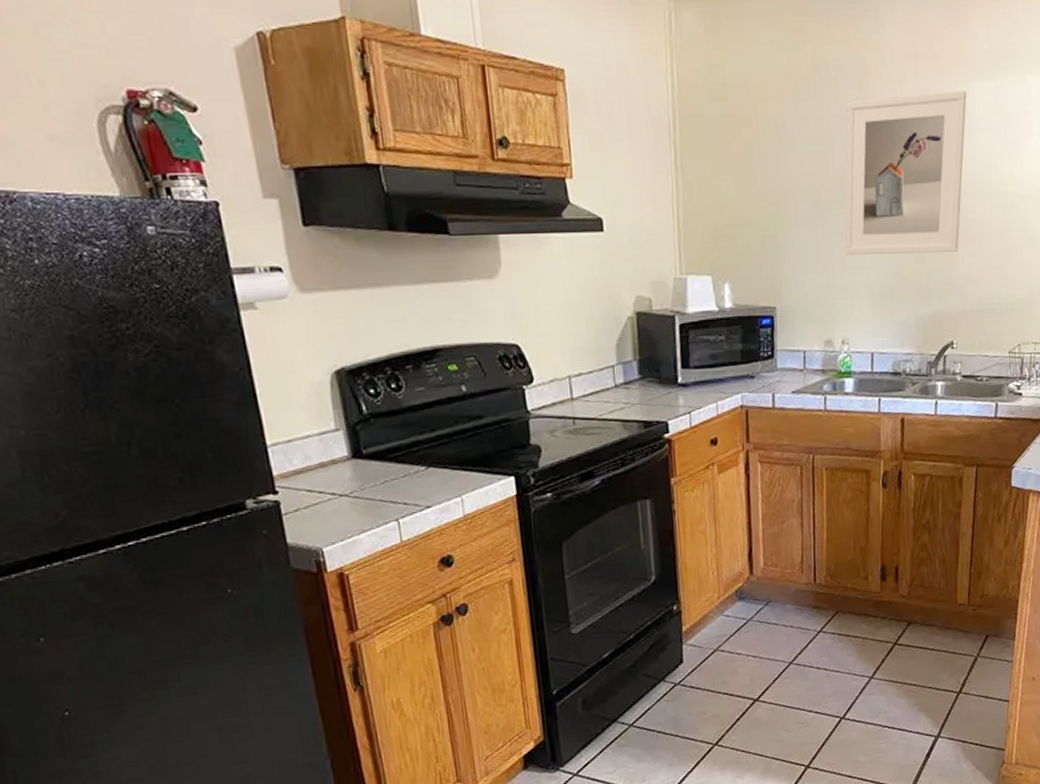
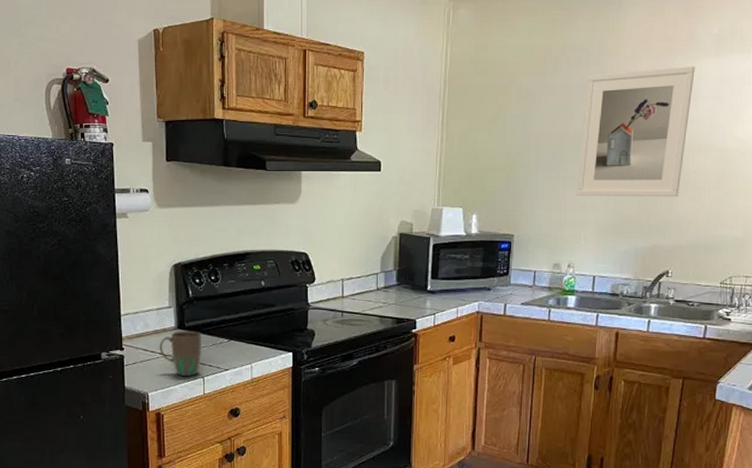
mug: none [329,458,392,521] -> present [159,330,201,376]

